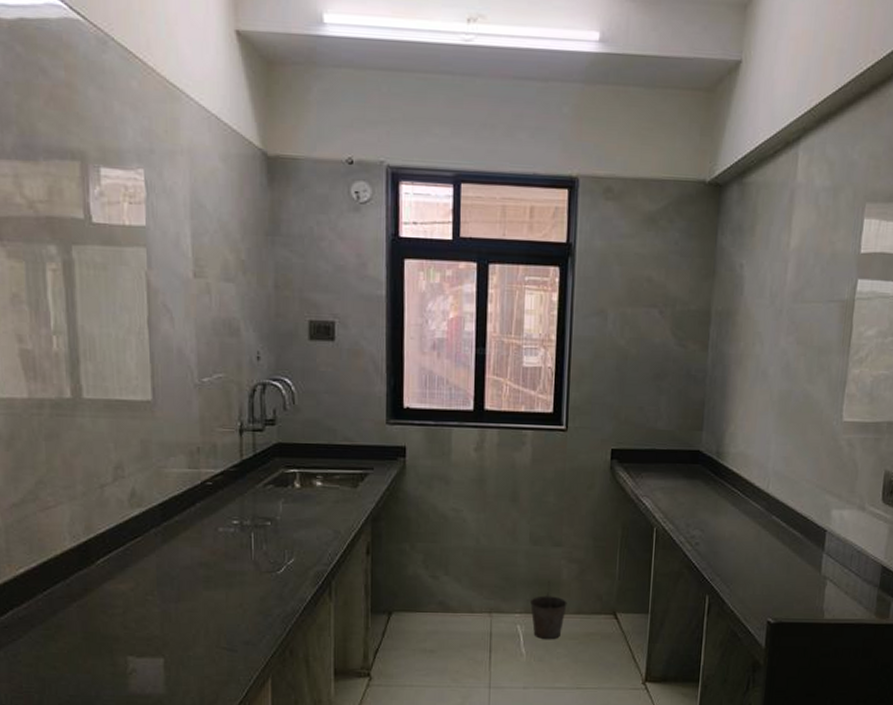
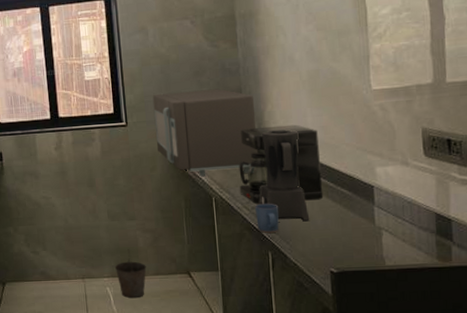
microwave: none [598,395,716,502] -> present [152,88,259,177]
coffee maker: none [685,450,779,541] -> present [238,124,324,204]
mug: none [698,539,725,574] -> present [255,203,279,233]
blender: none [704,454,758,564] -> present [258,129,310,222]

